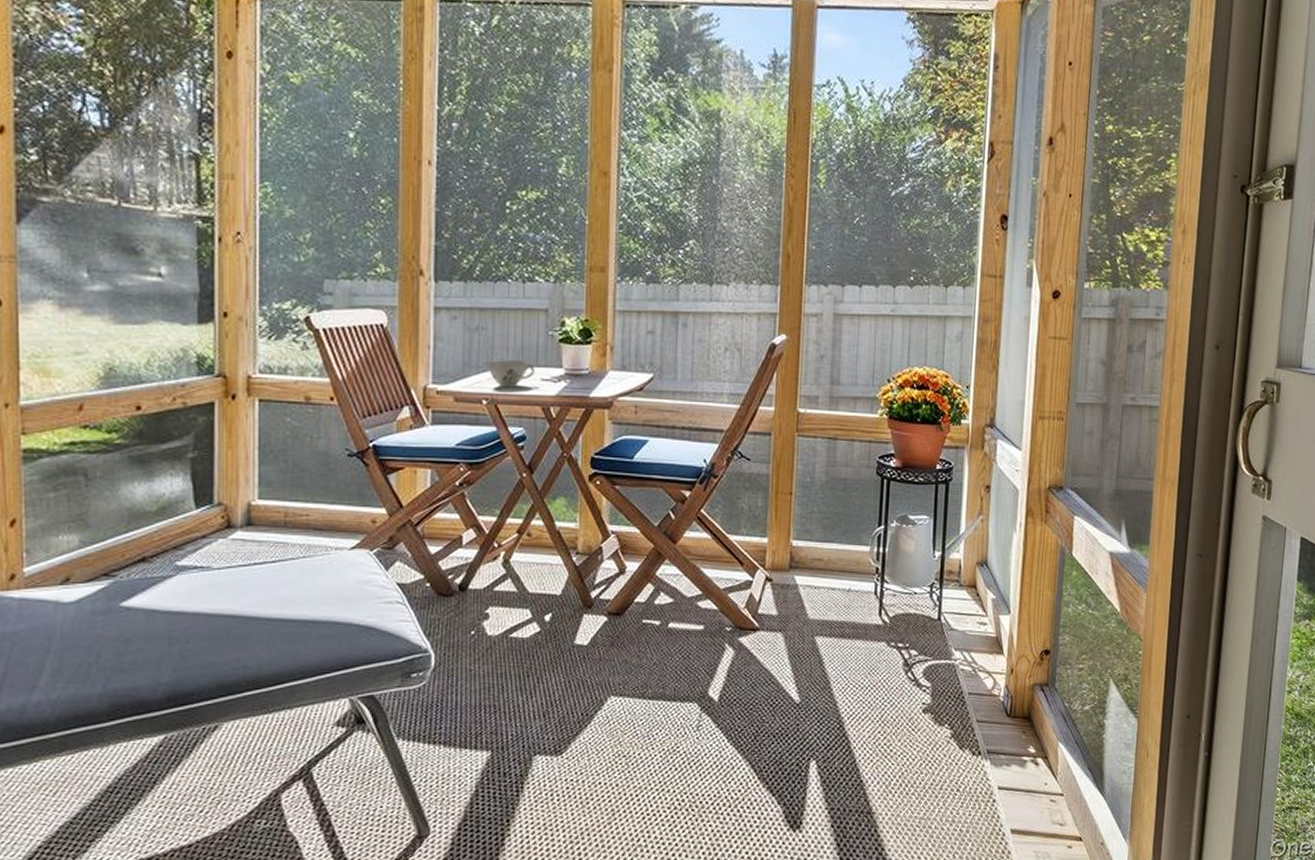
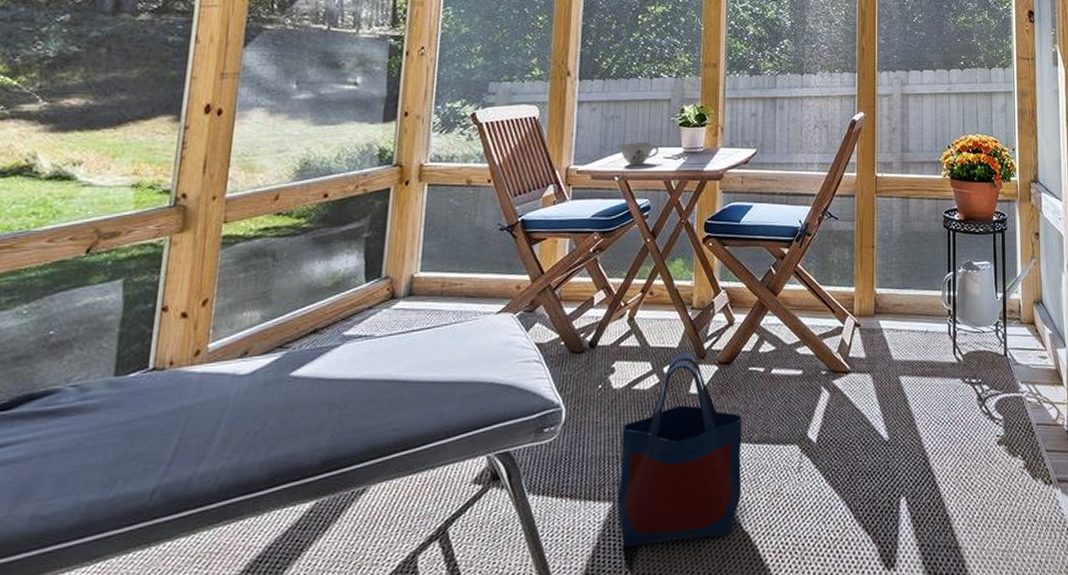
tote bag: none [496,600,635,796] -> present [617,352,742,547]

